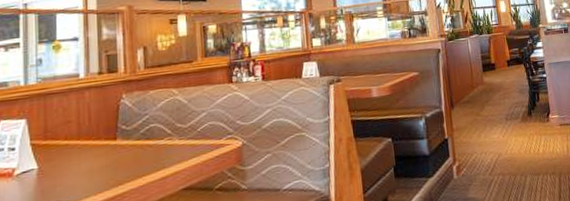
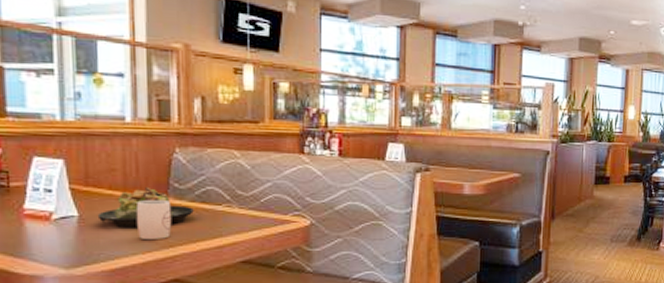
salad: none [54,132,140,175] -> present [97,186,194,228]
mug: none [88,141,121,183] -> present [135,199,172,241]

